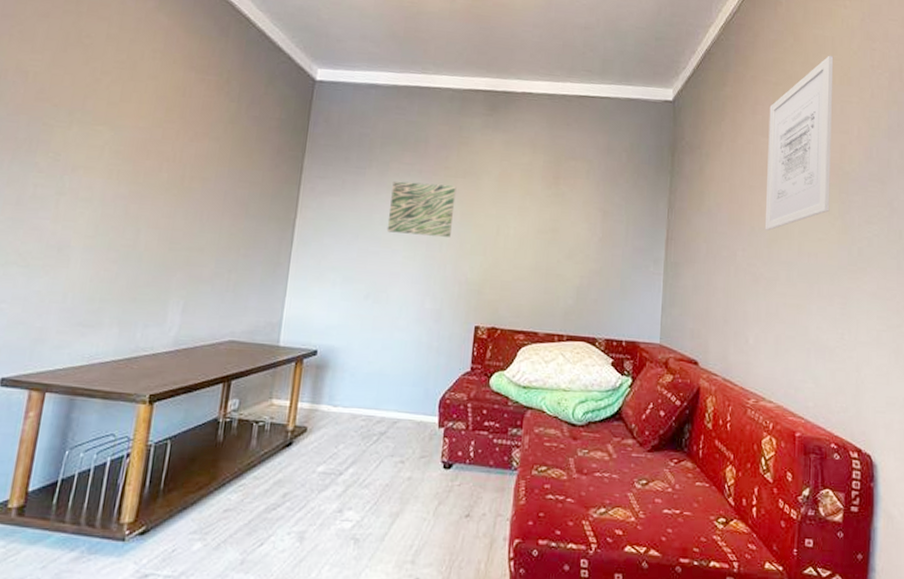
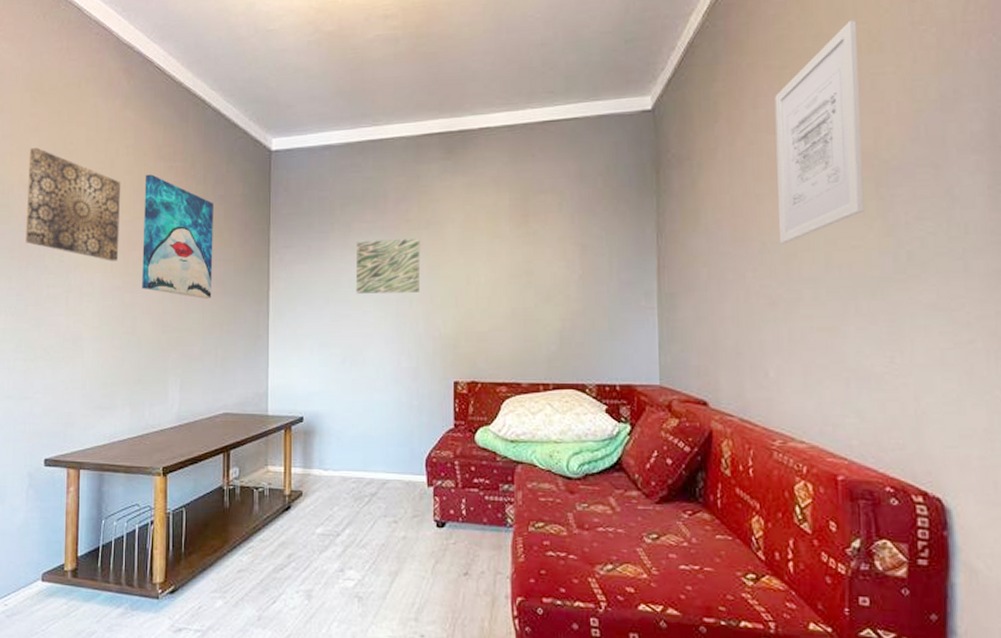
wall art: none [14,33,142,168] -> present [26,147,121,261]
wall art: none [151,83,246,220] -> present [142,174,213,299]

